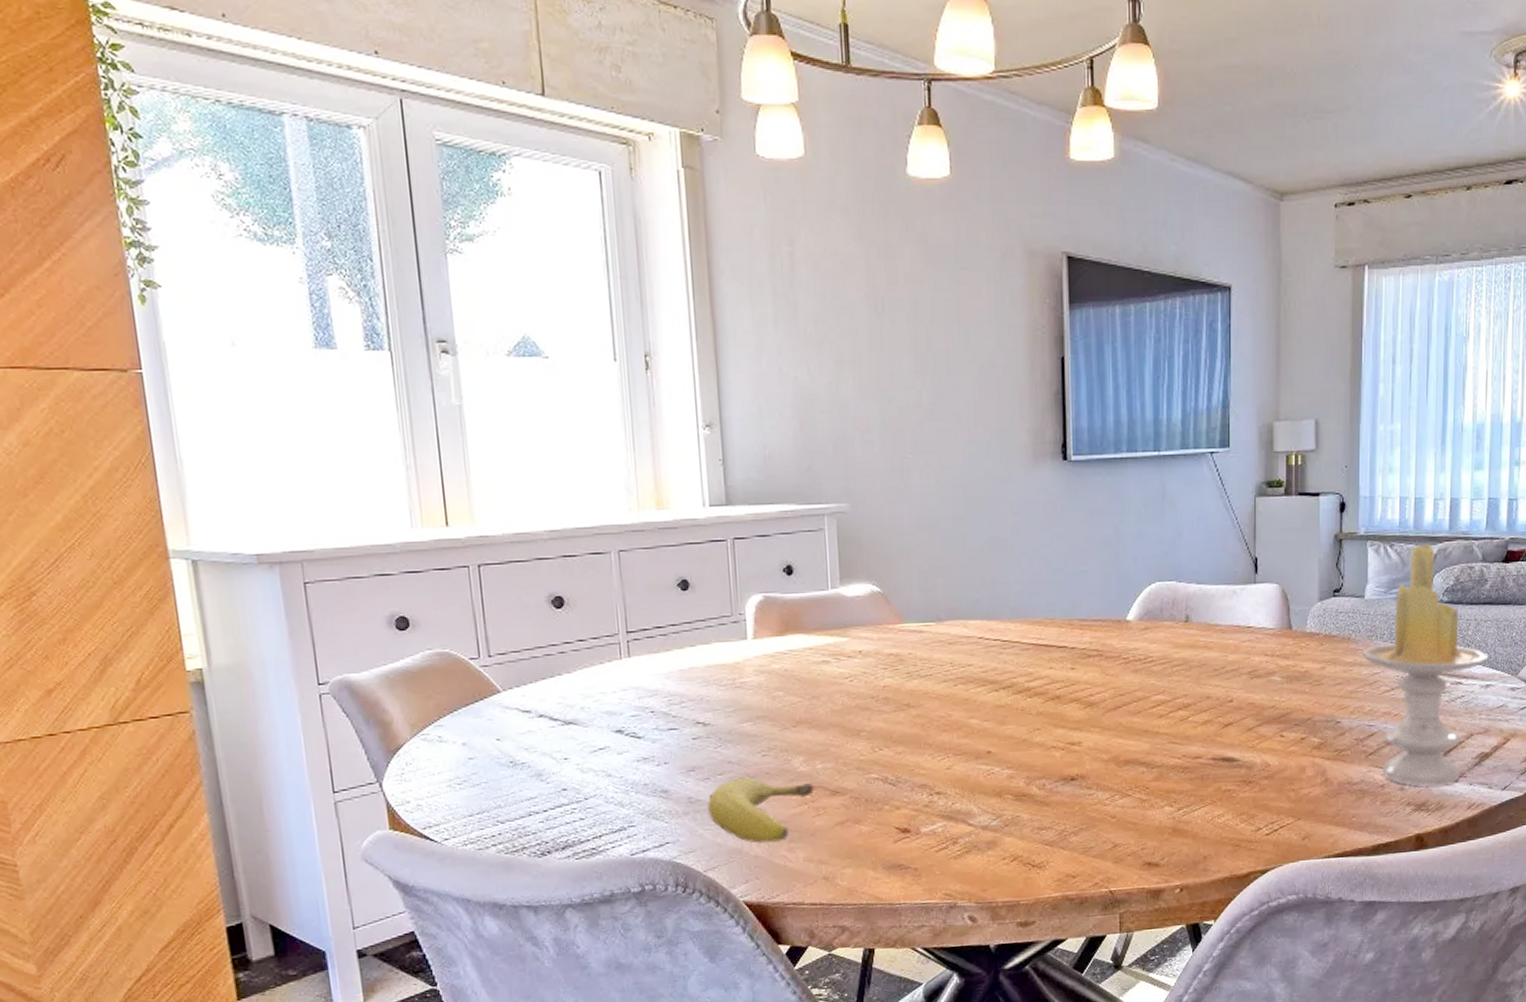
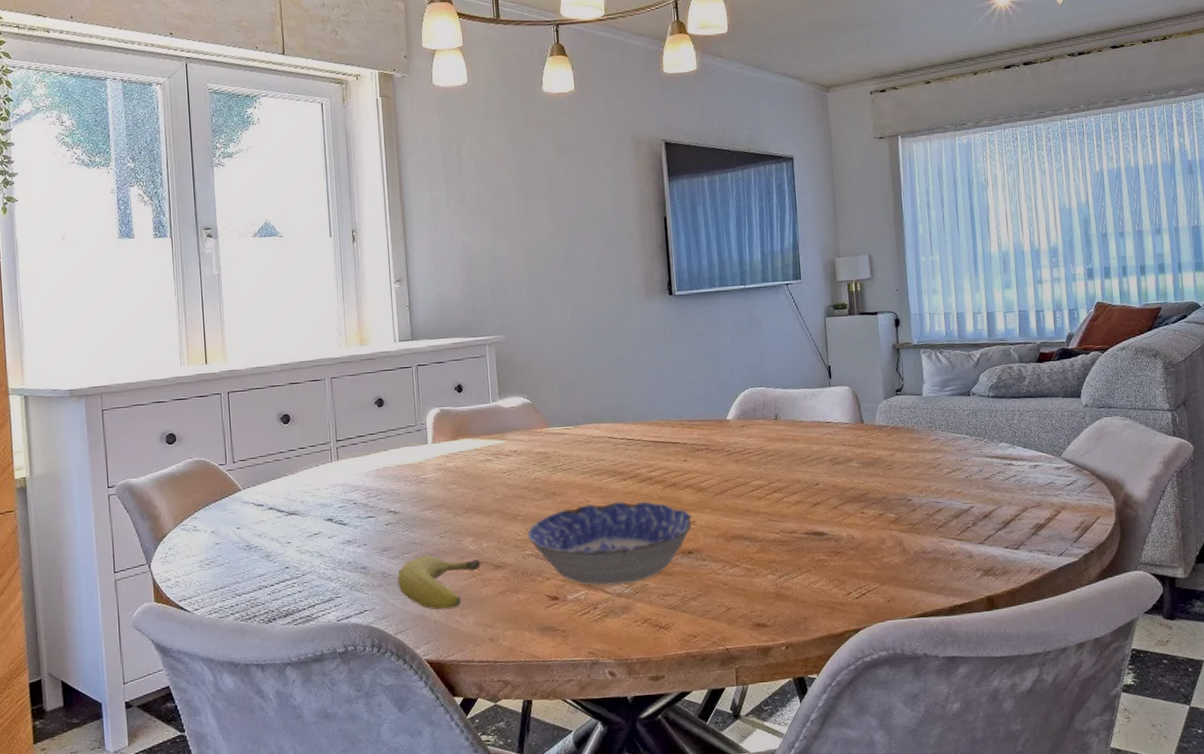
bowl: none [873,716,1078,817] -> present [527,501,692,585]
candle: present [1361,544,1489,787] -> none [924,350,1034,554]

